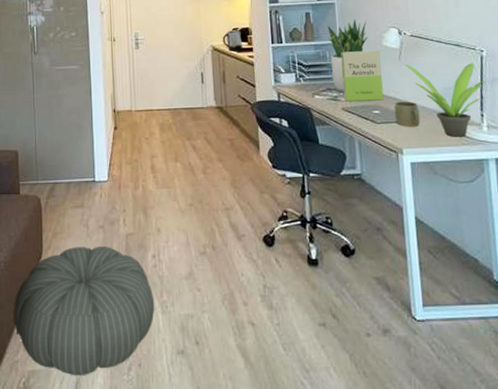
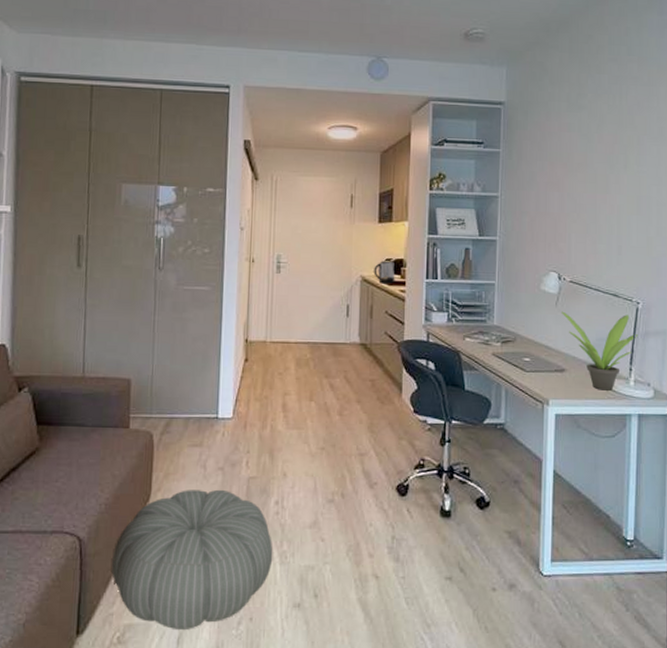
planter: present [327,19,368,94] -> none [486,259,527,339]
book: present [341,50,384,102] -> none [495,293,538,348]
mug: present [394,101,420,127] -> none [544,349,570,377]

